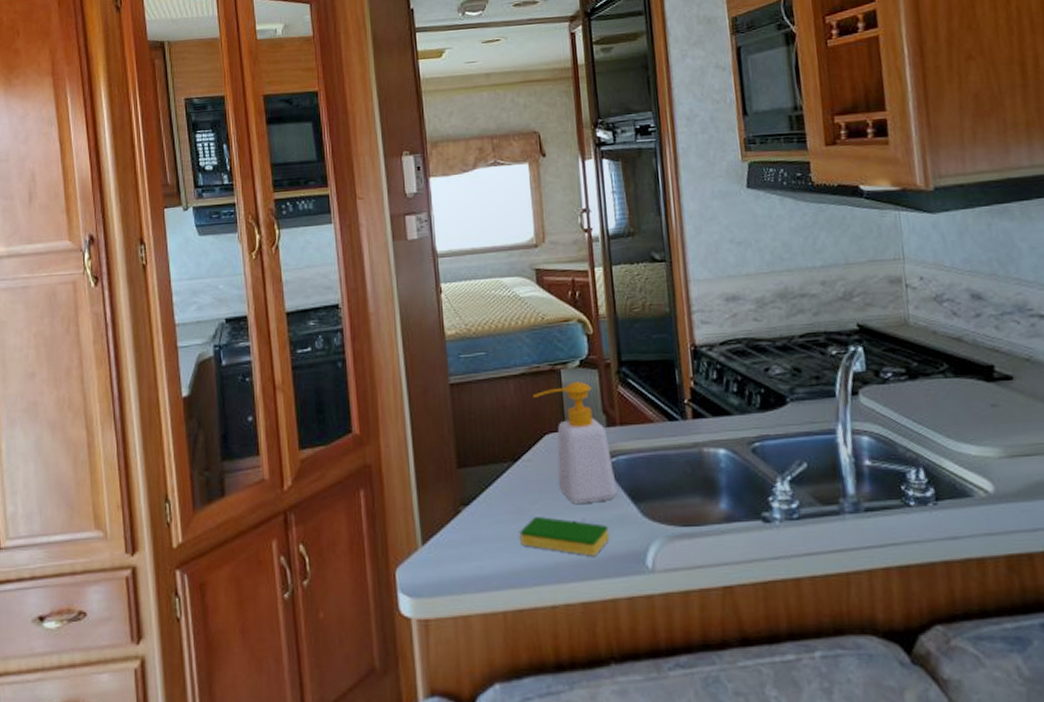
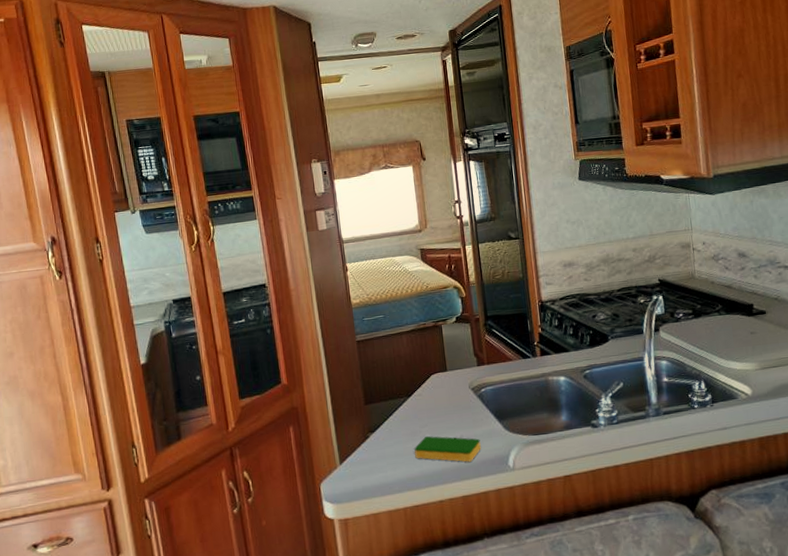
soap bottle: present [532,382,618,504] -> none [420,333,486,425]

